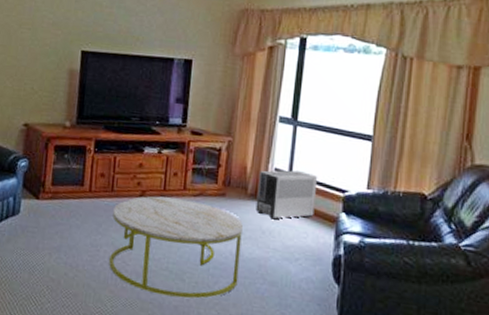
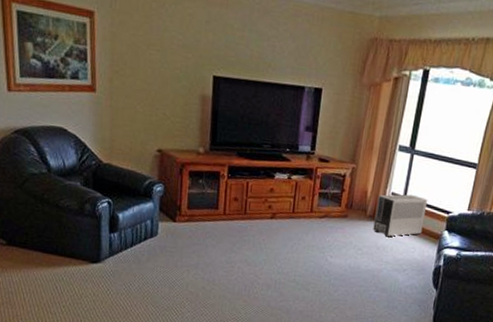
coffee table: present [109,196,243,299] -> none [242,218,361,305]

